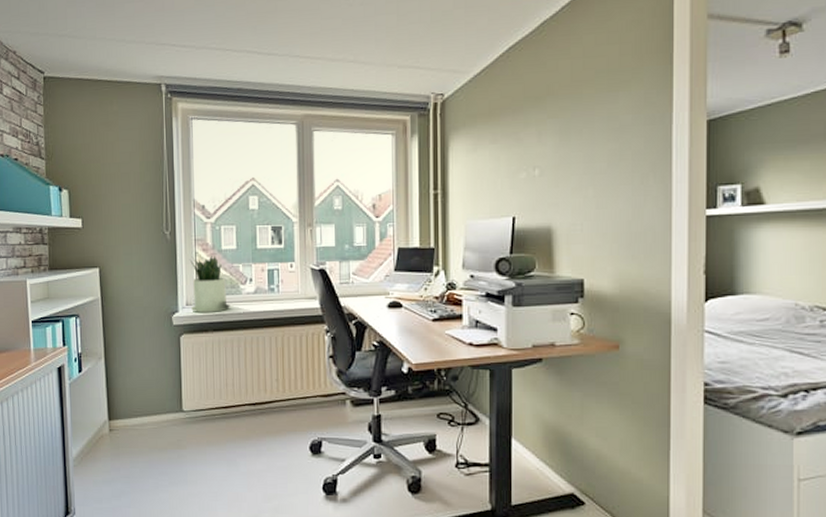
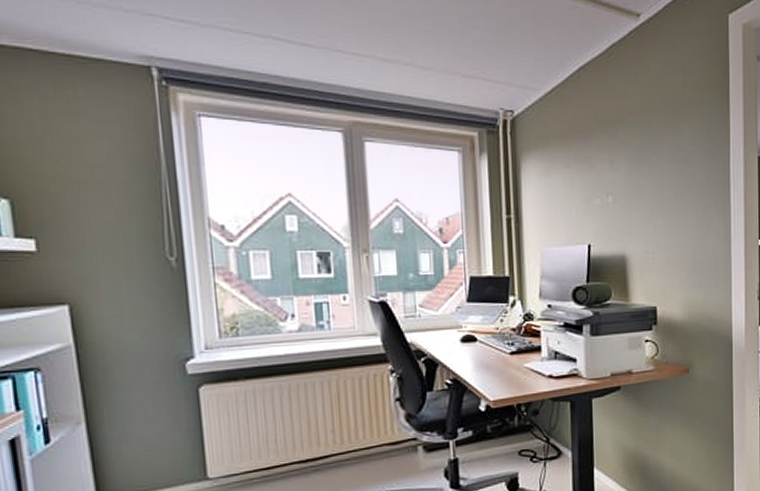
planter: present [189,256,230,312] -> none [206,287,267,357]

